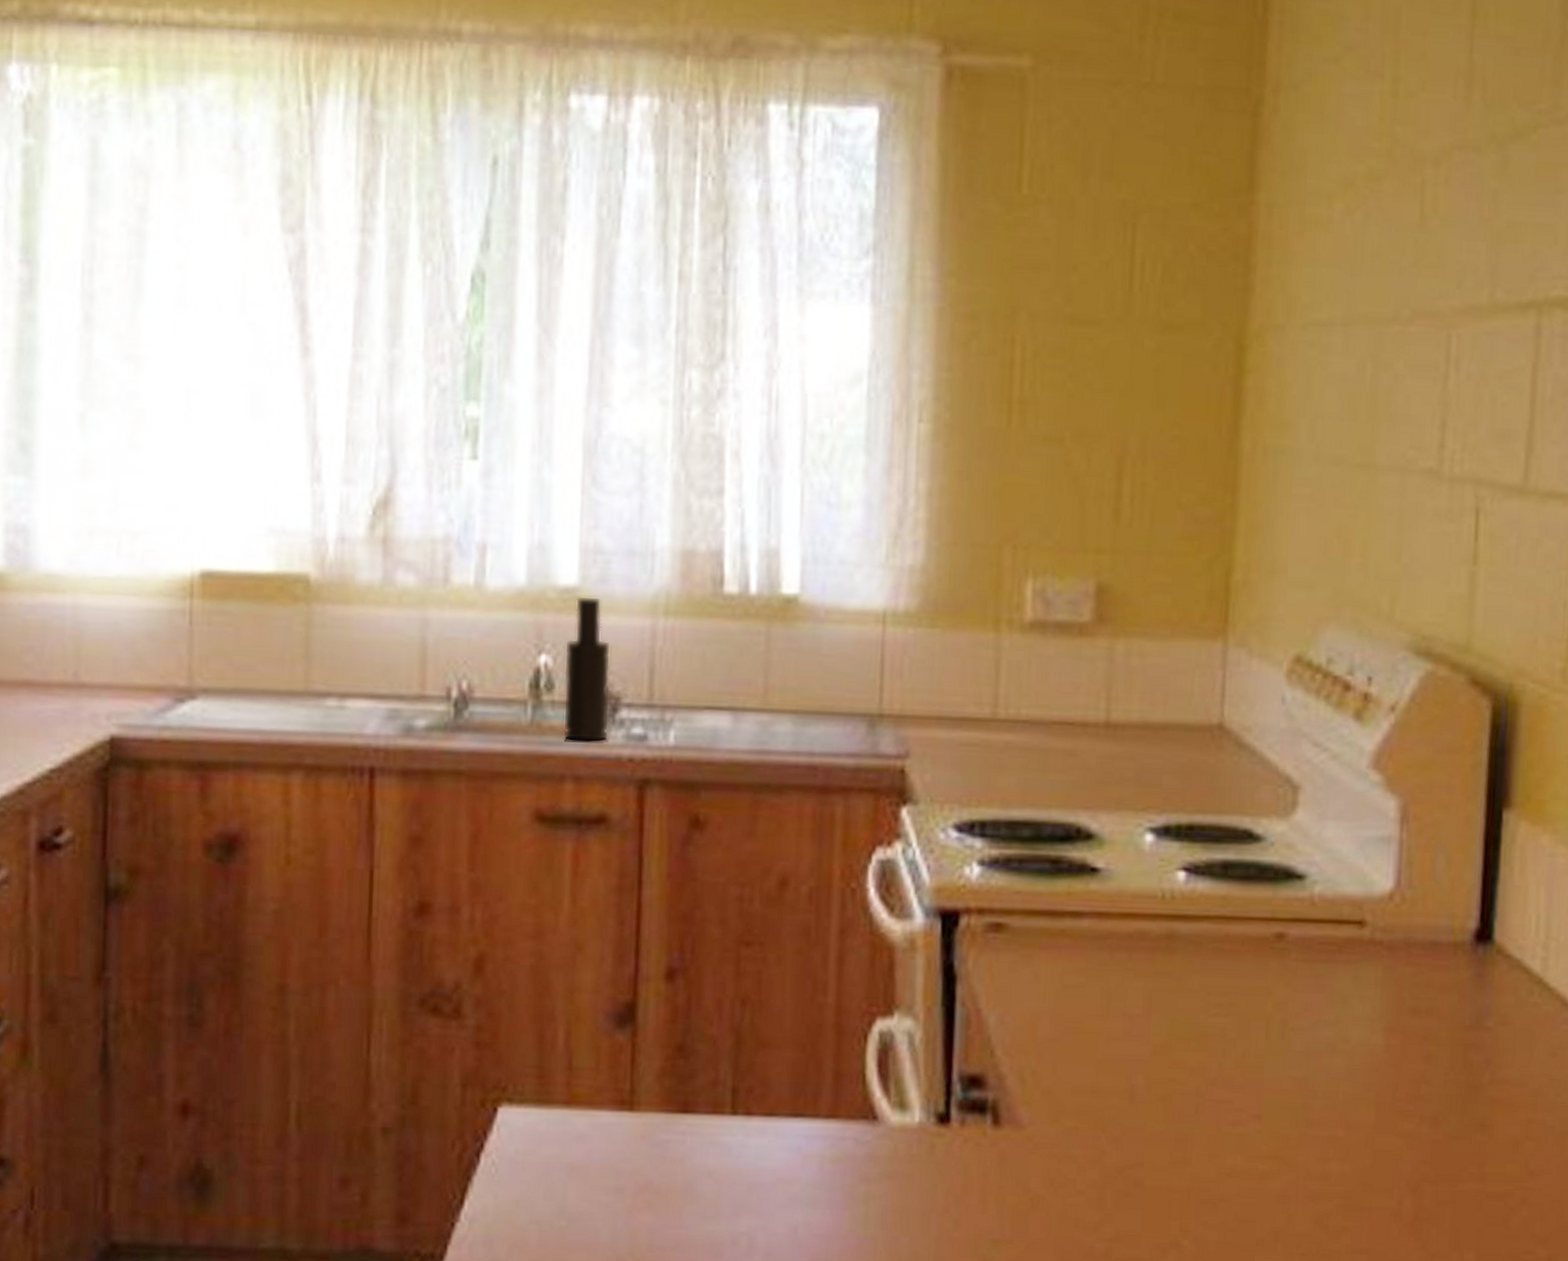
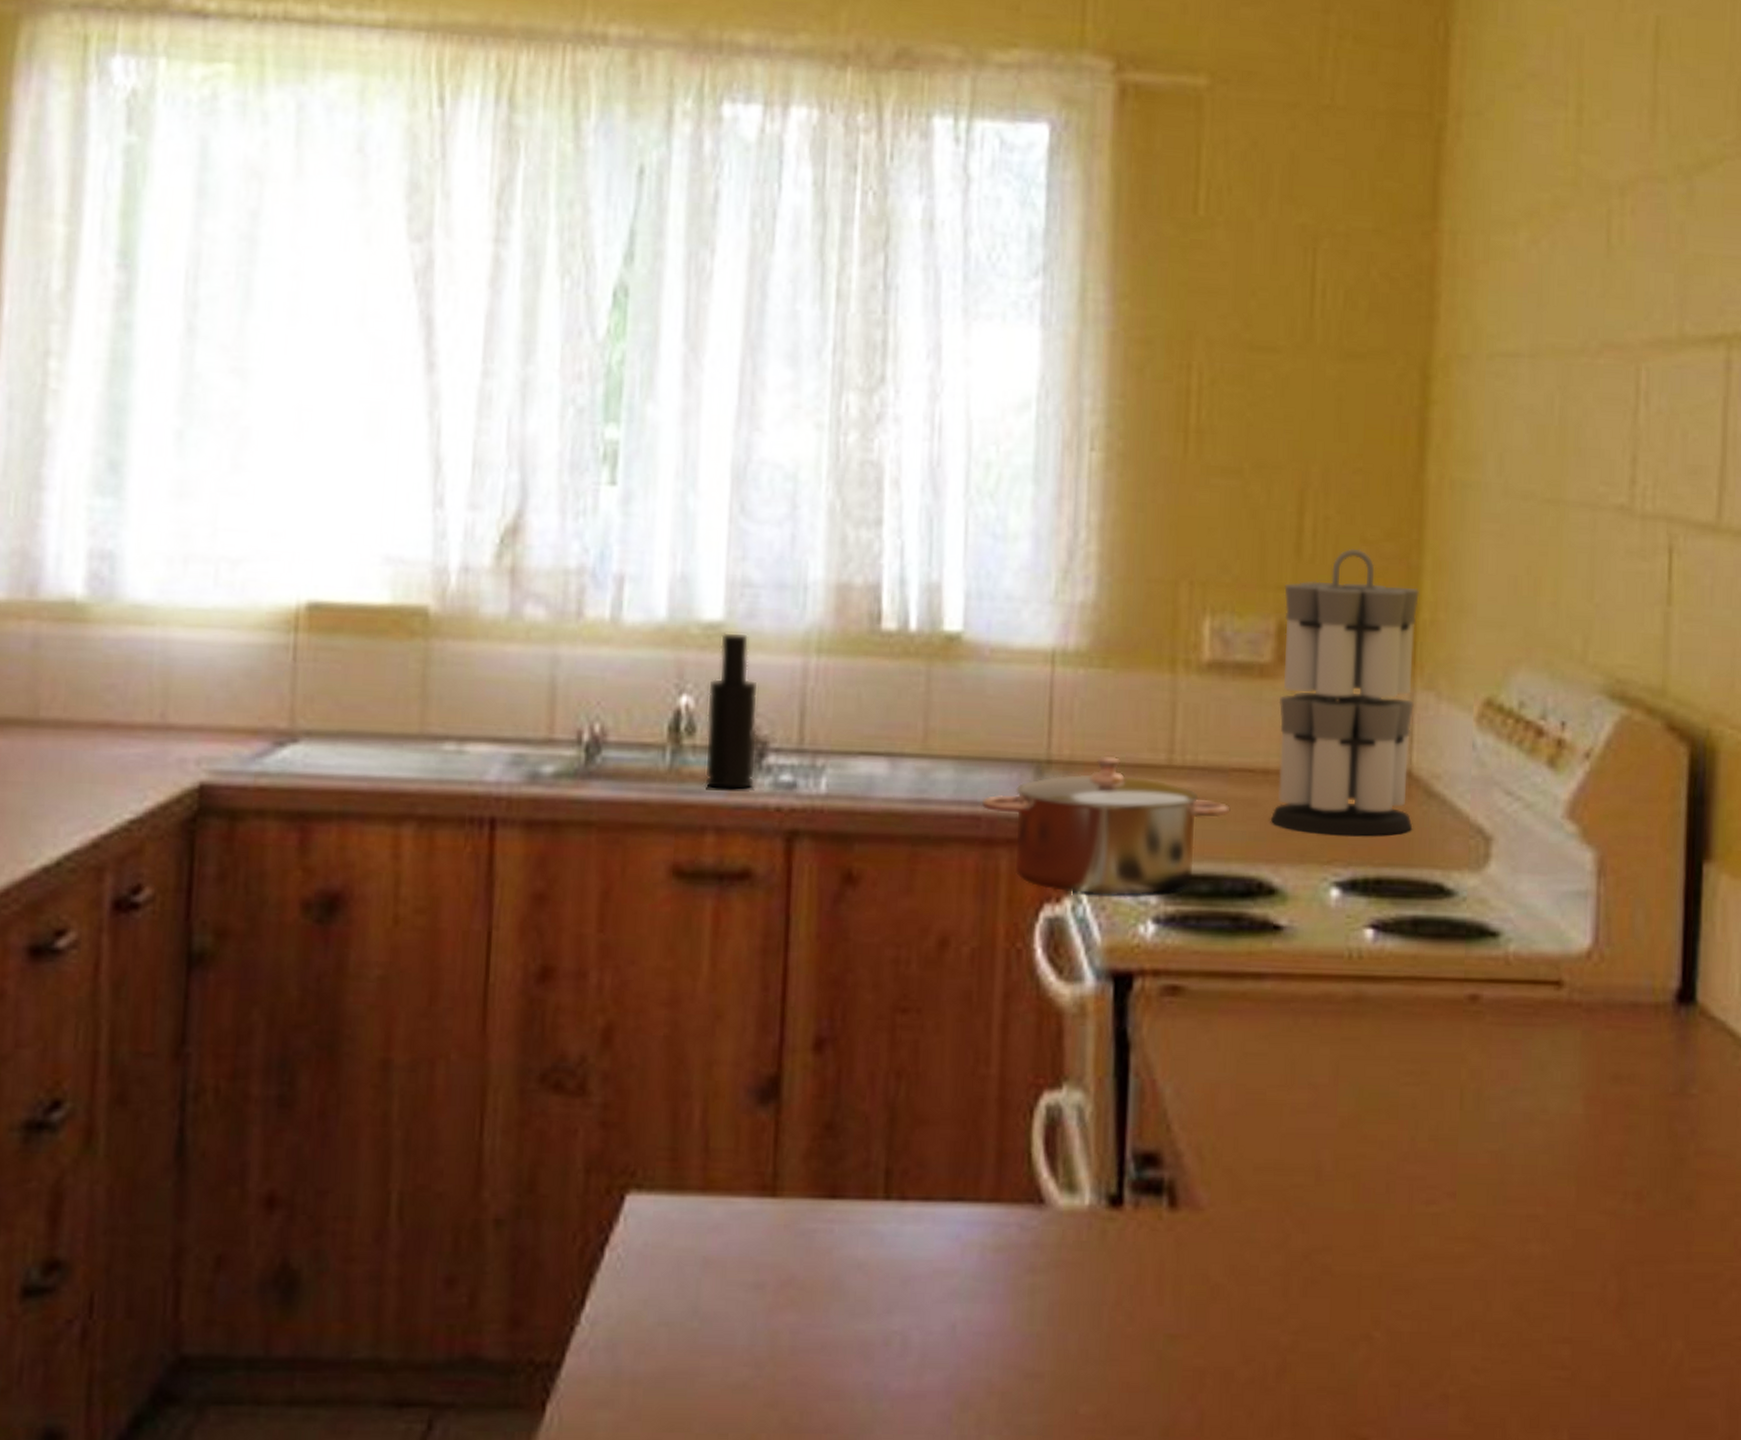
cooking pot: none [817,709,1051,840] -> present [981,755,1231,896]
spice rack: none [1089,512,1234,785] -> present [1271,548,1420,836]

